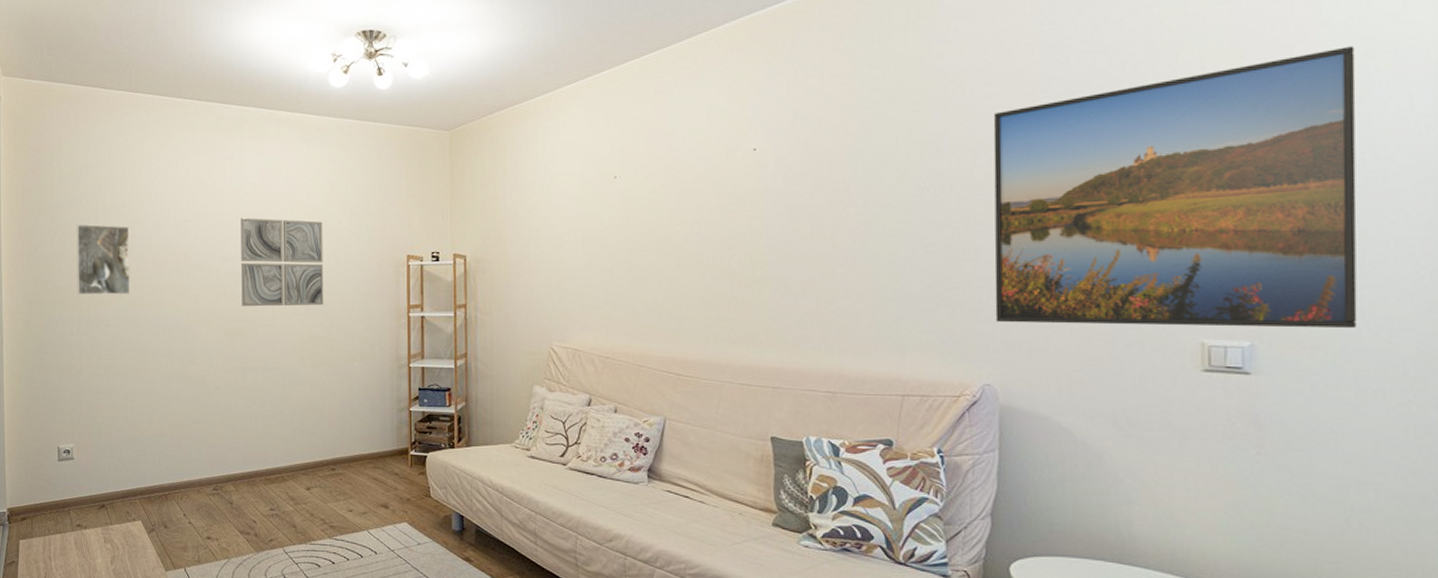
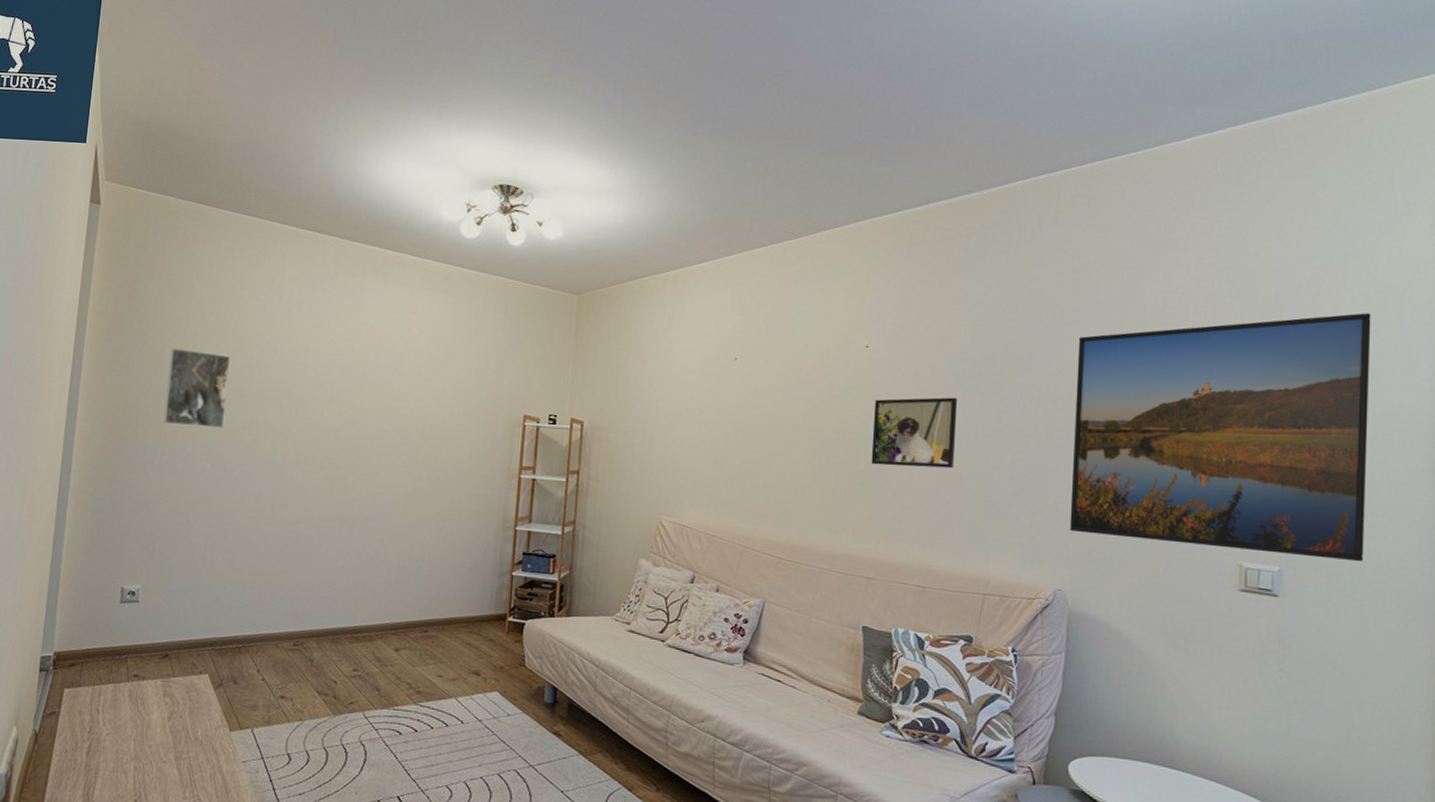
wall art: present [240,217,324,306] -> none [345,360,440,458]
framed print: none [766,192,860,271] -> present [871,397,958,469]

